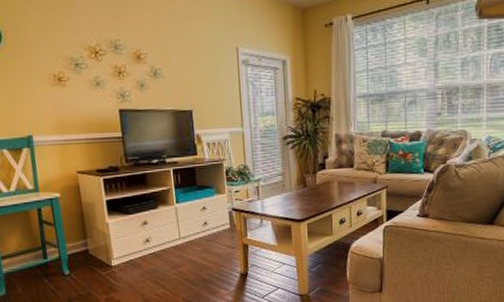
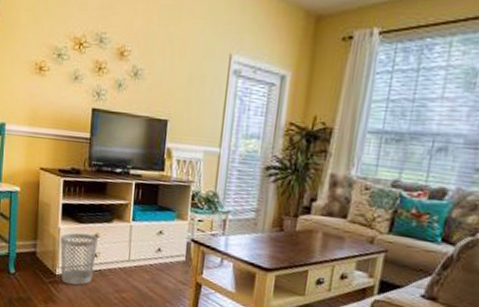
wastebasket: none [110,223,148,272] -> present [60,232,98,286]

